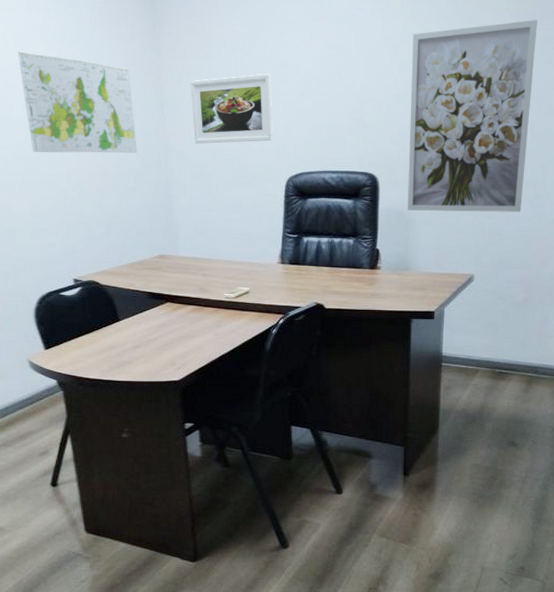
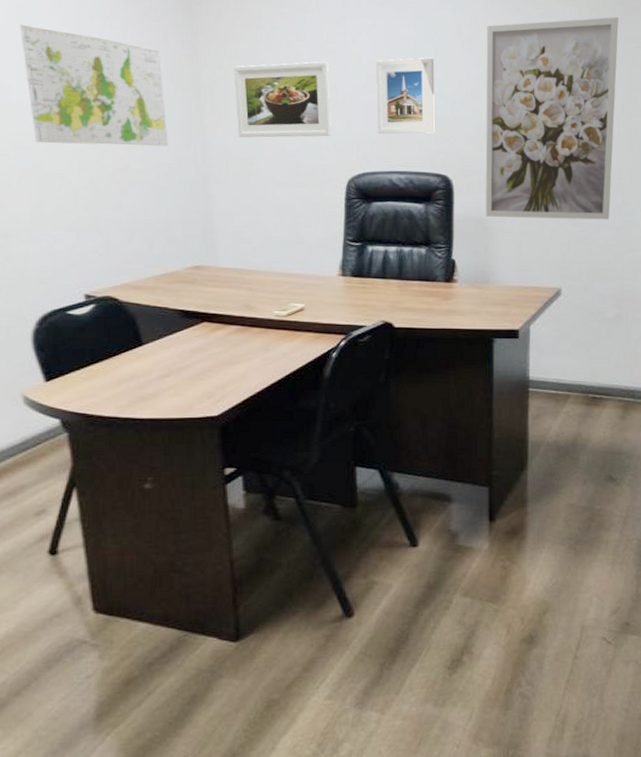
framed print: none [312,66,364,138] -> present [376,57,435,134]

